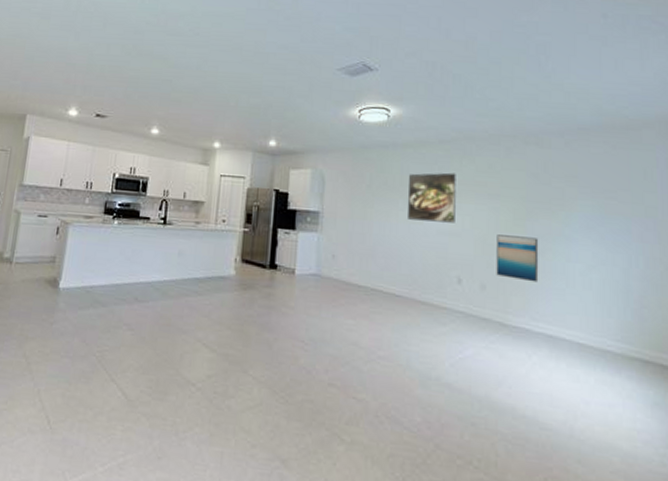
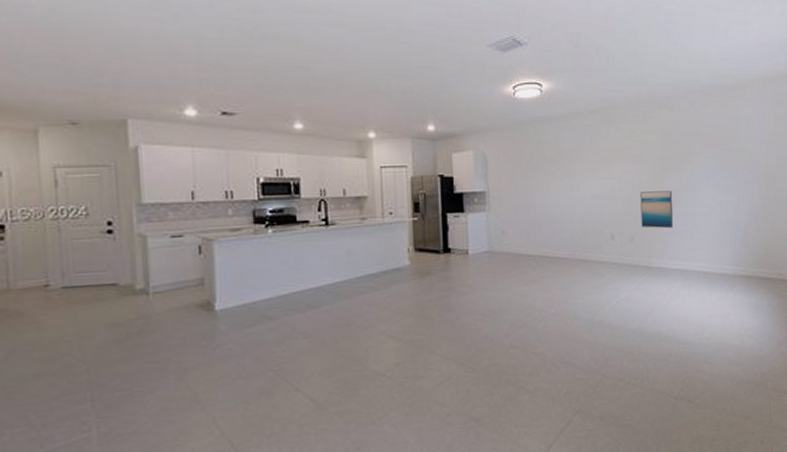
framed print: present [408,172,456,223] -> none [564,140,606,188]

